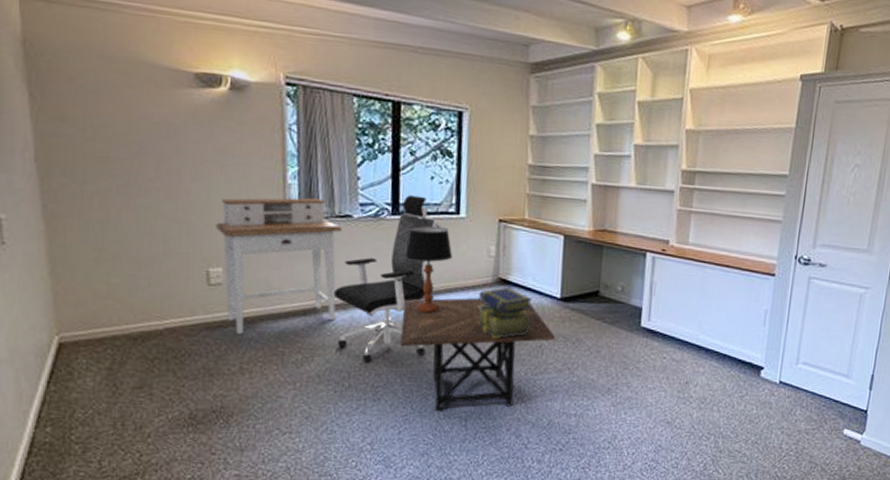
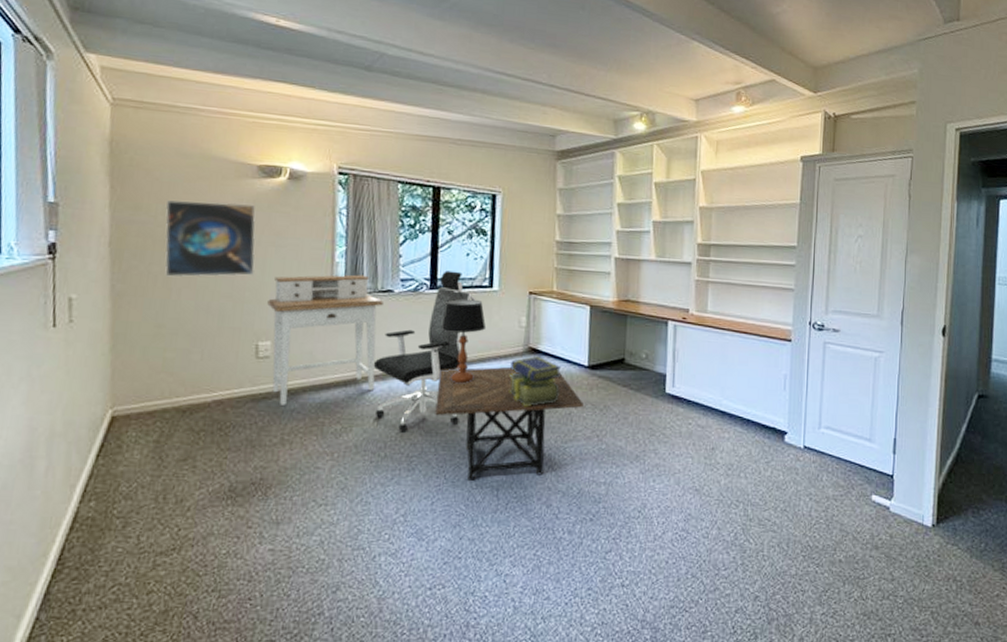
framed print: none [93,111,200,198] -> present [164,200,256,278]

